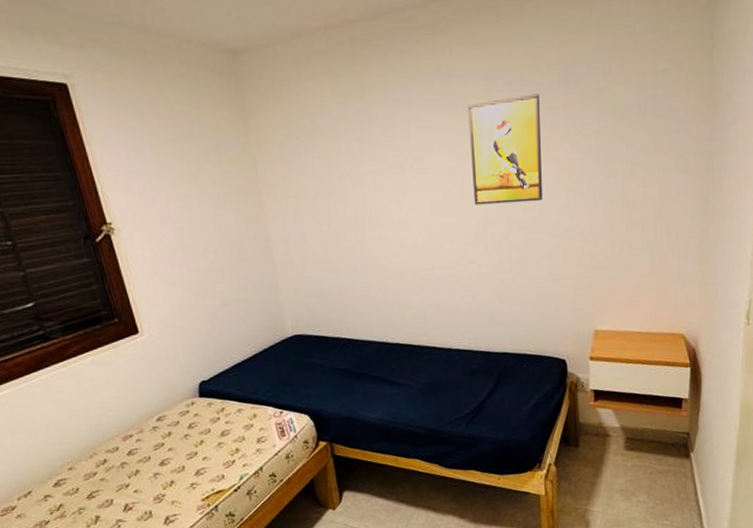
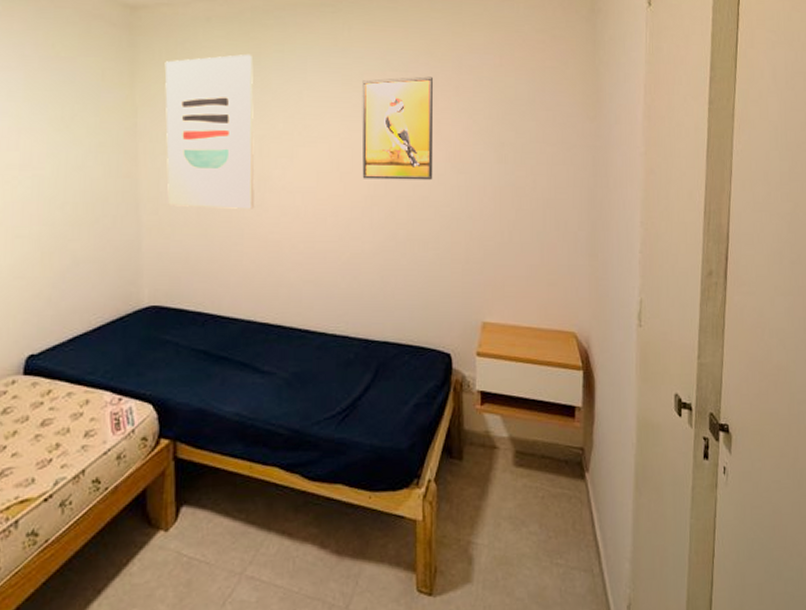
wall art: none [273,89,376,246] -> present [164,53,255,209]

